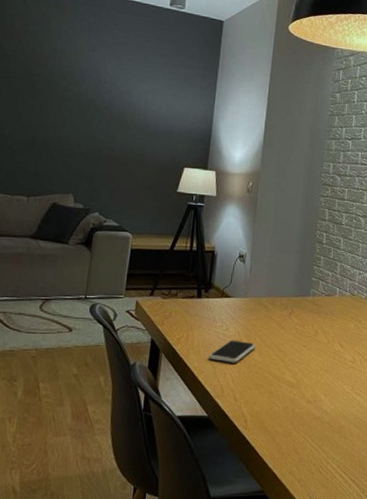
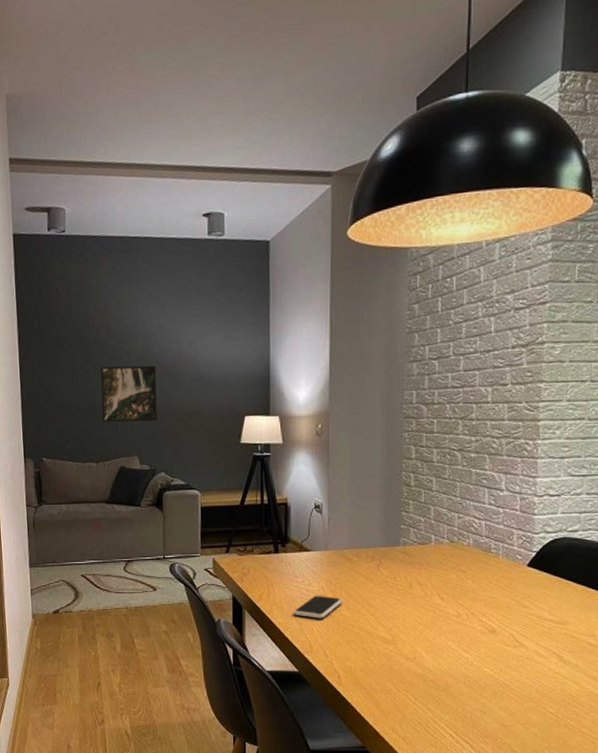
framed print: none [40,104,105,163] -> present [101,365,158,423]

